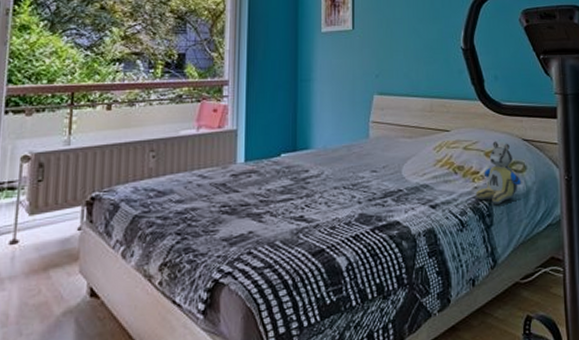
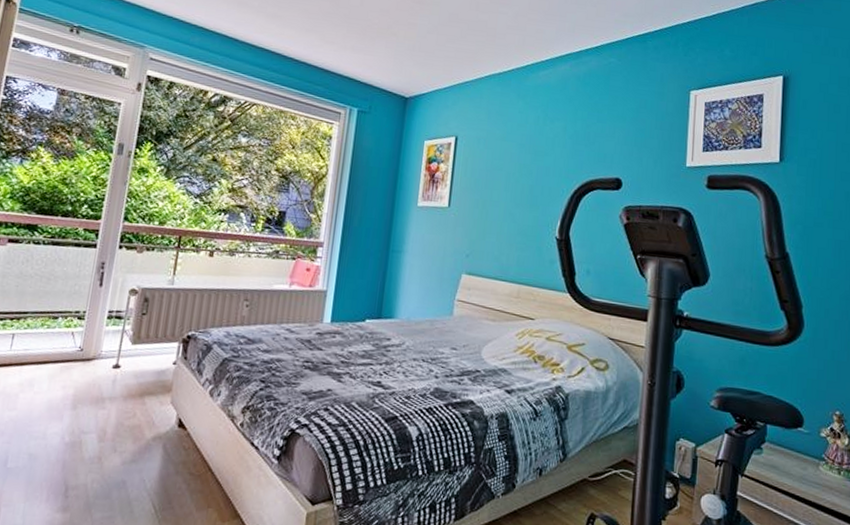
stuffed animal: present [475,141,522,205] -> none [553,335,603,400]

